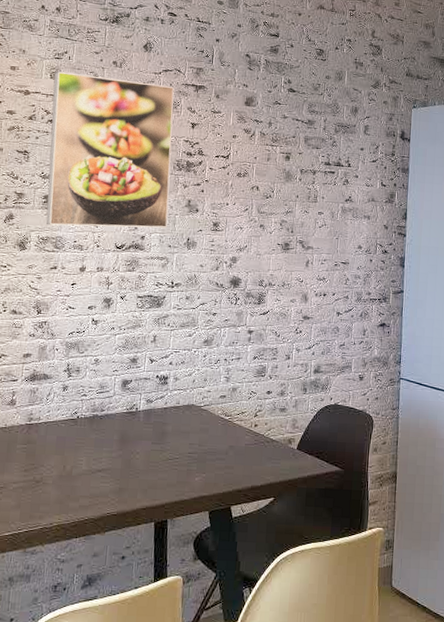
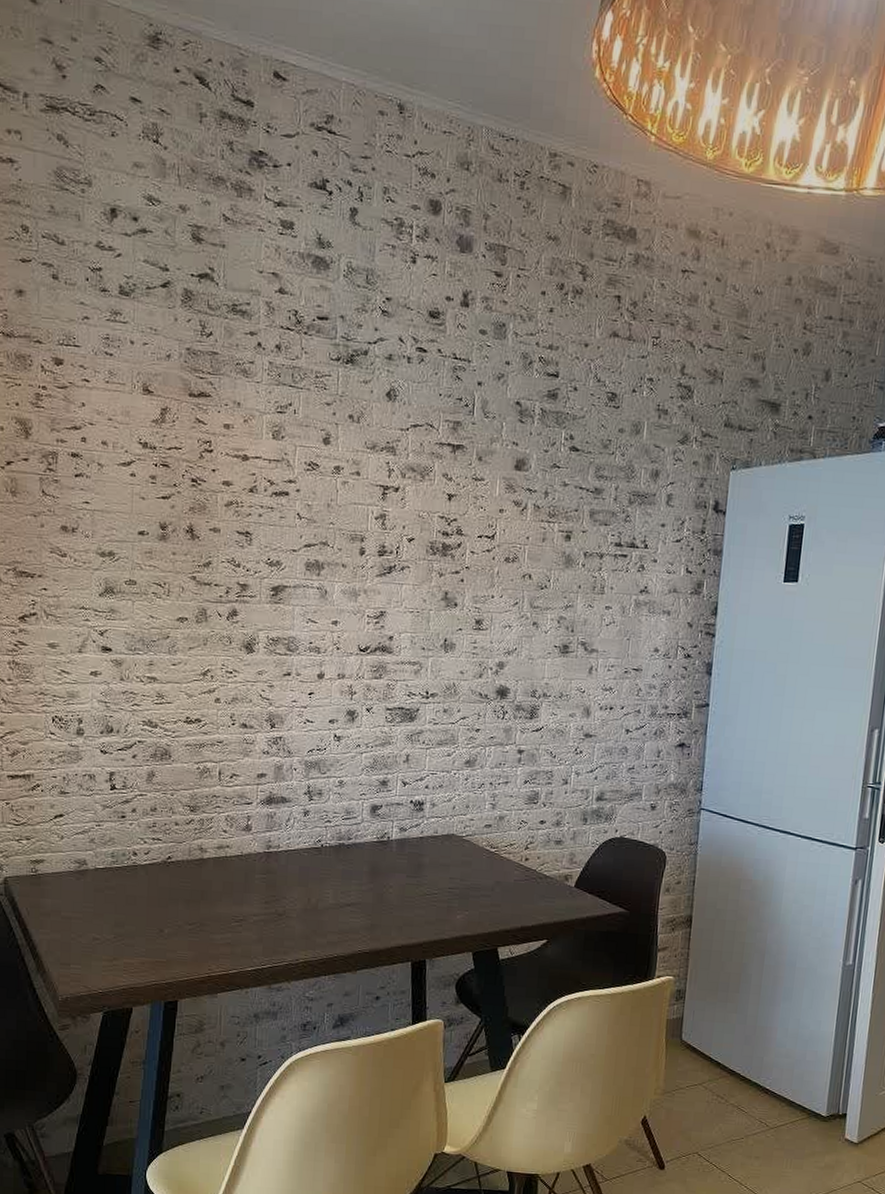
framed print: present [46,71,175,228] -> none [275,429,426,627]

